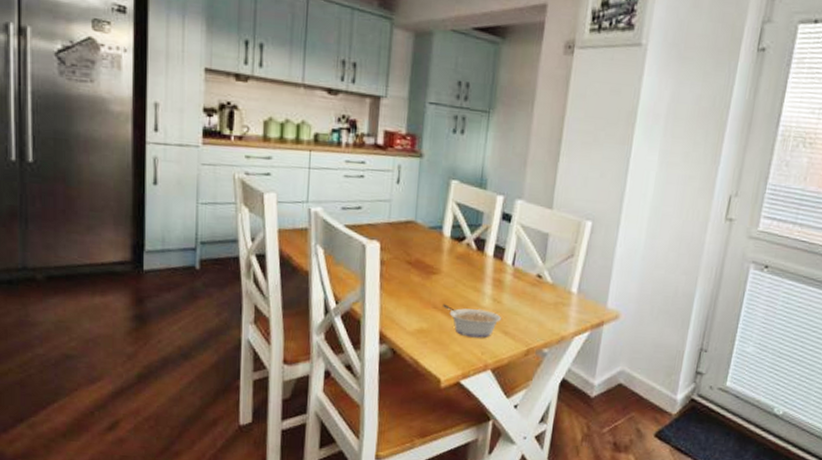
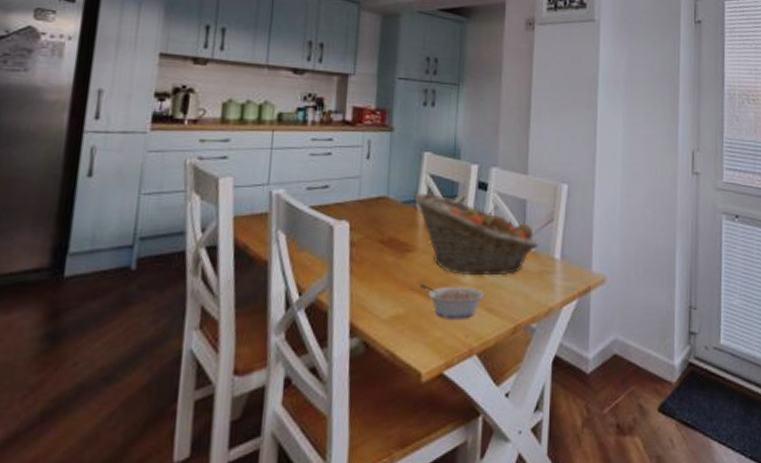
fruit basket: none [440,219,556,304] -> present [414,192,538,276]

